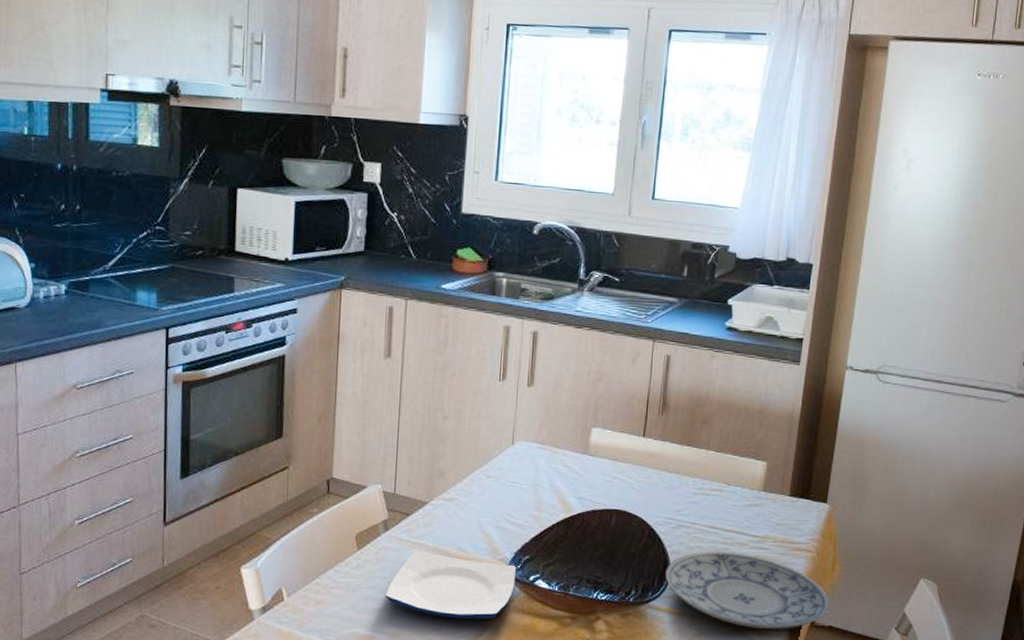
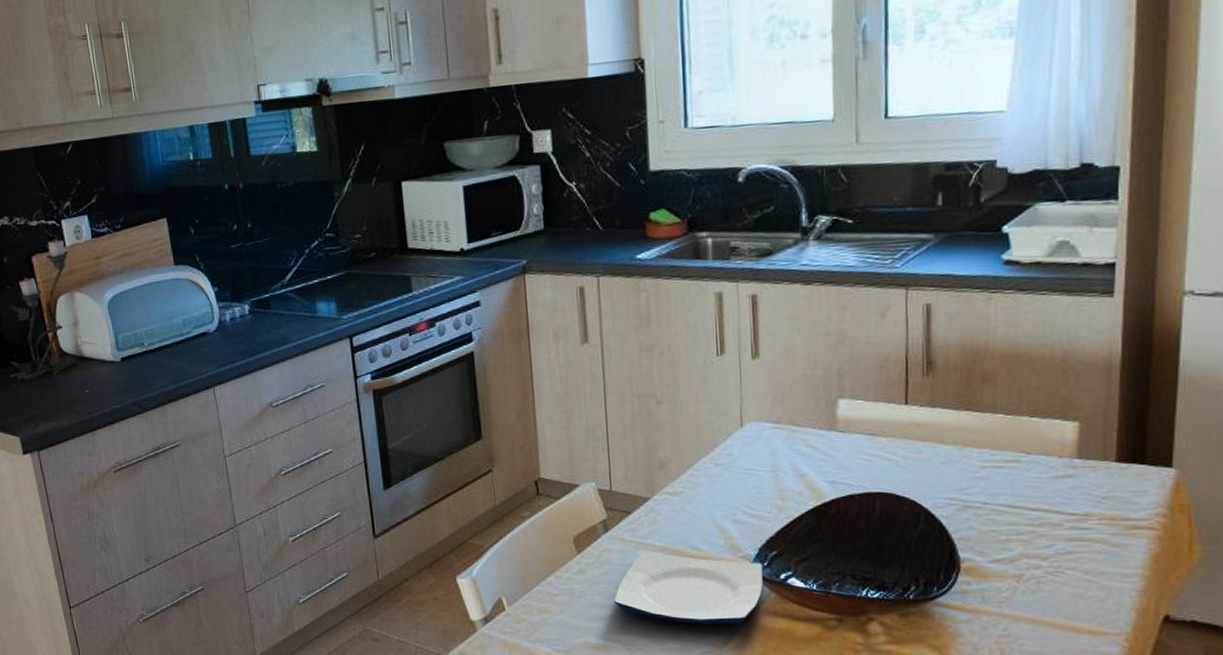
plate: present [665,551,830,629] -> none [953,535,1189,626]

